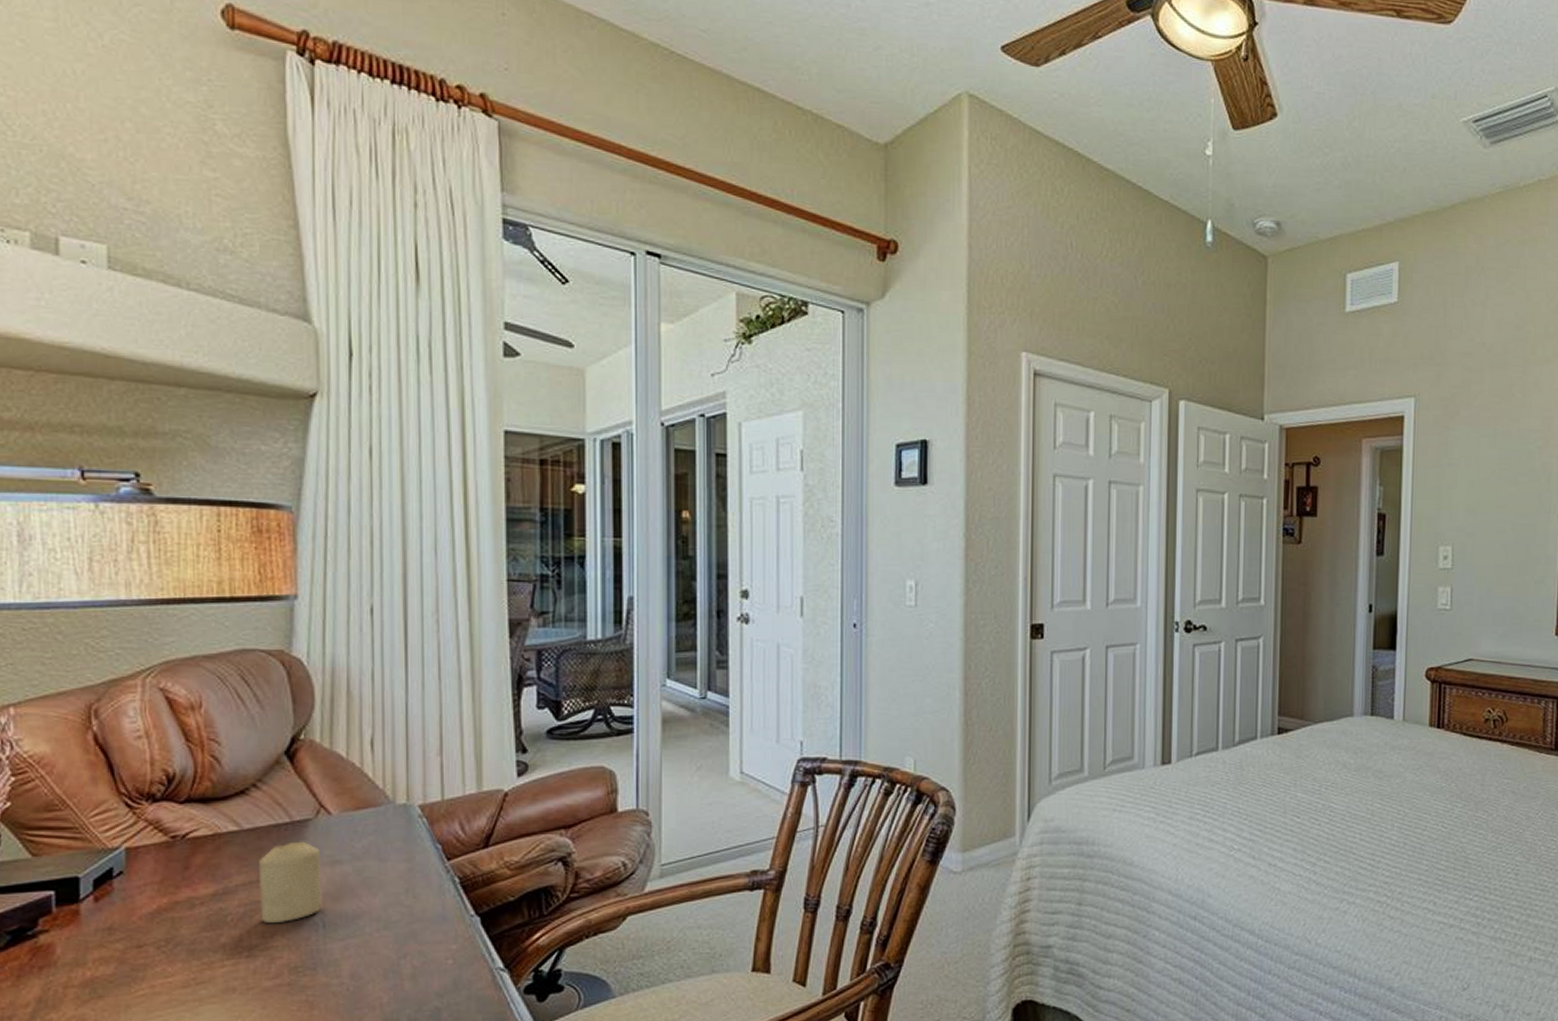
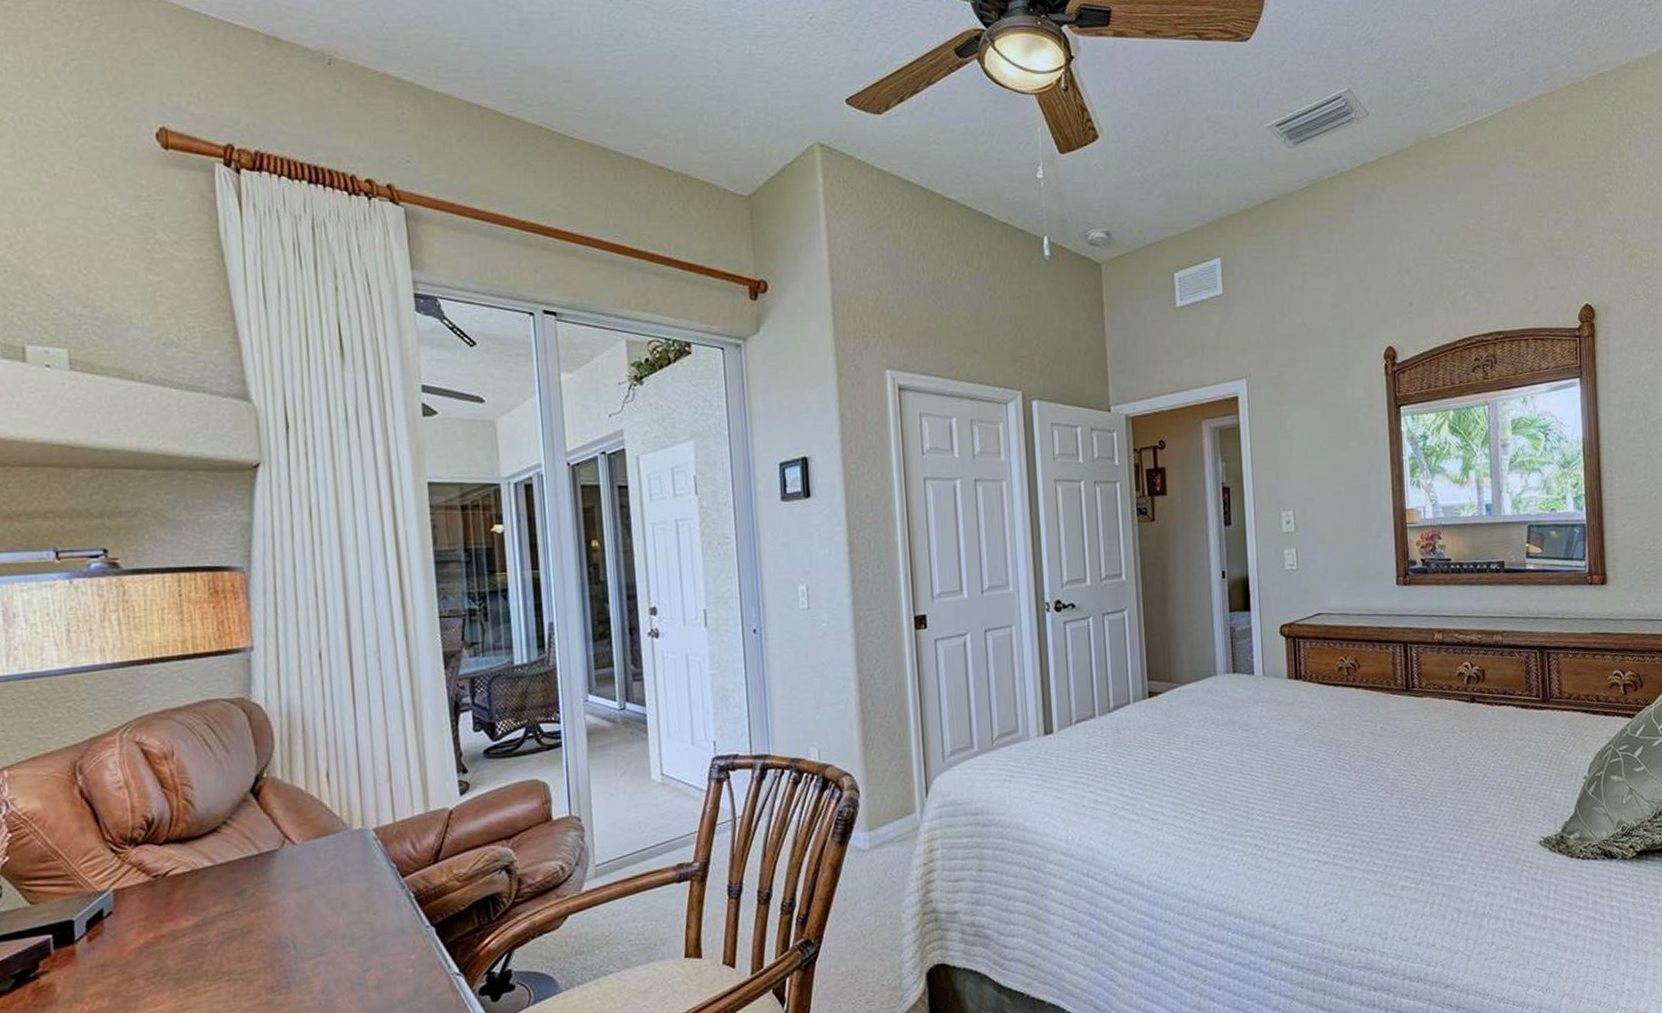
candle: present [258,841,322,923] -> none [233,870,292,948]

